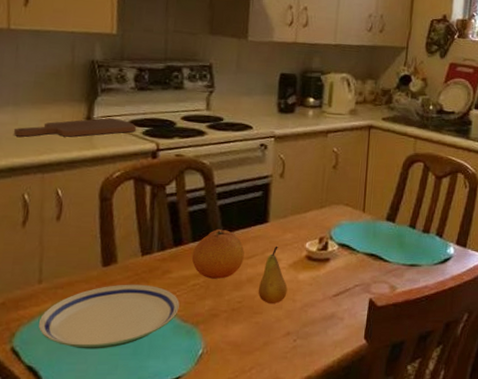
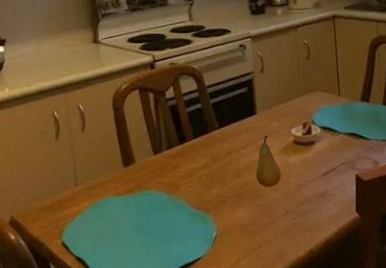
cutting board: present [13,118,137,137] -> none [38,38,135,64]
plate: present [39,284,180,349] -> none [81,179,191,240]
fruit: present [191,228,245,279] -> none [195,124,240,169]

